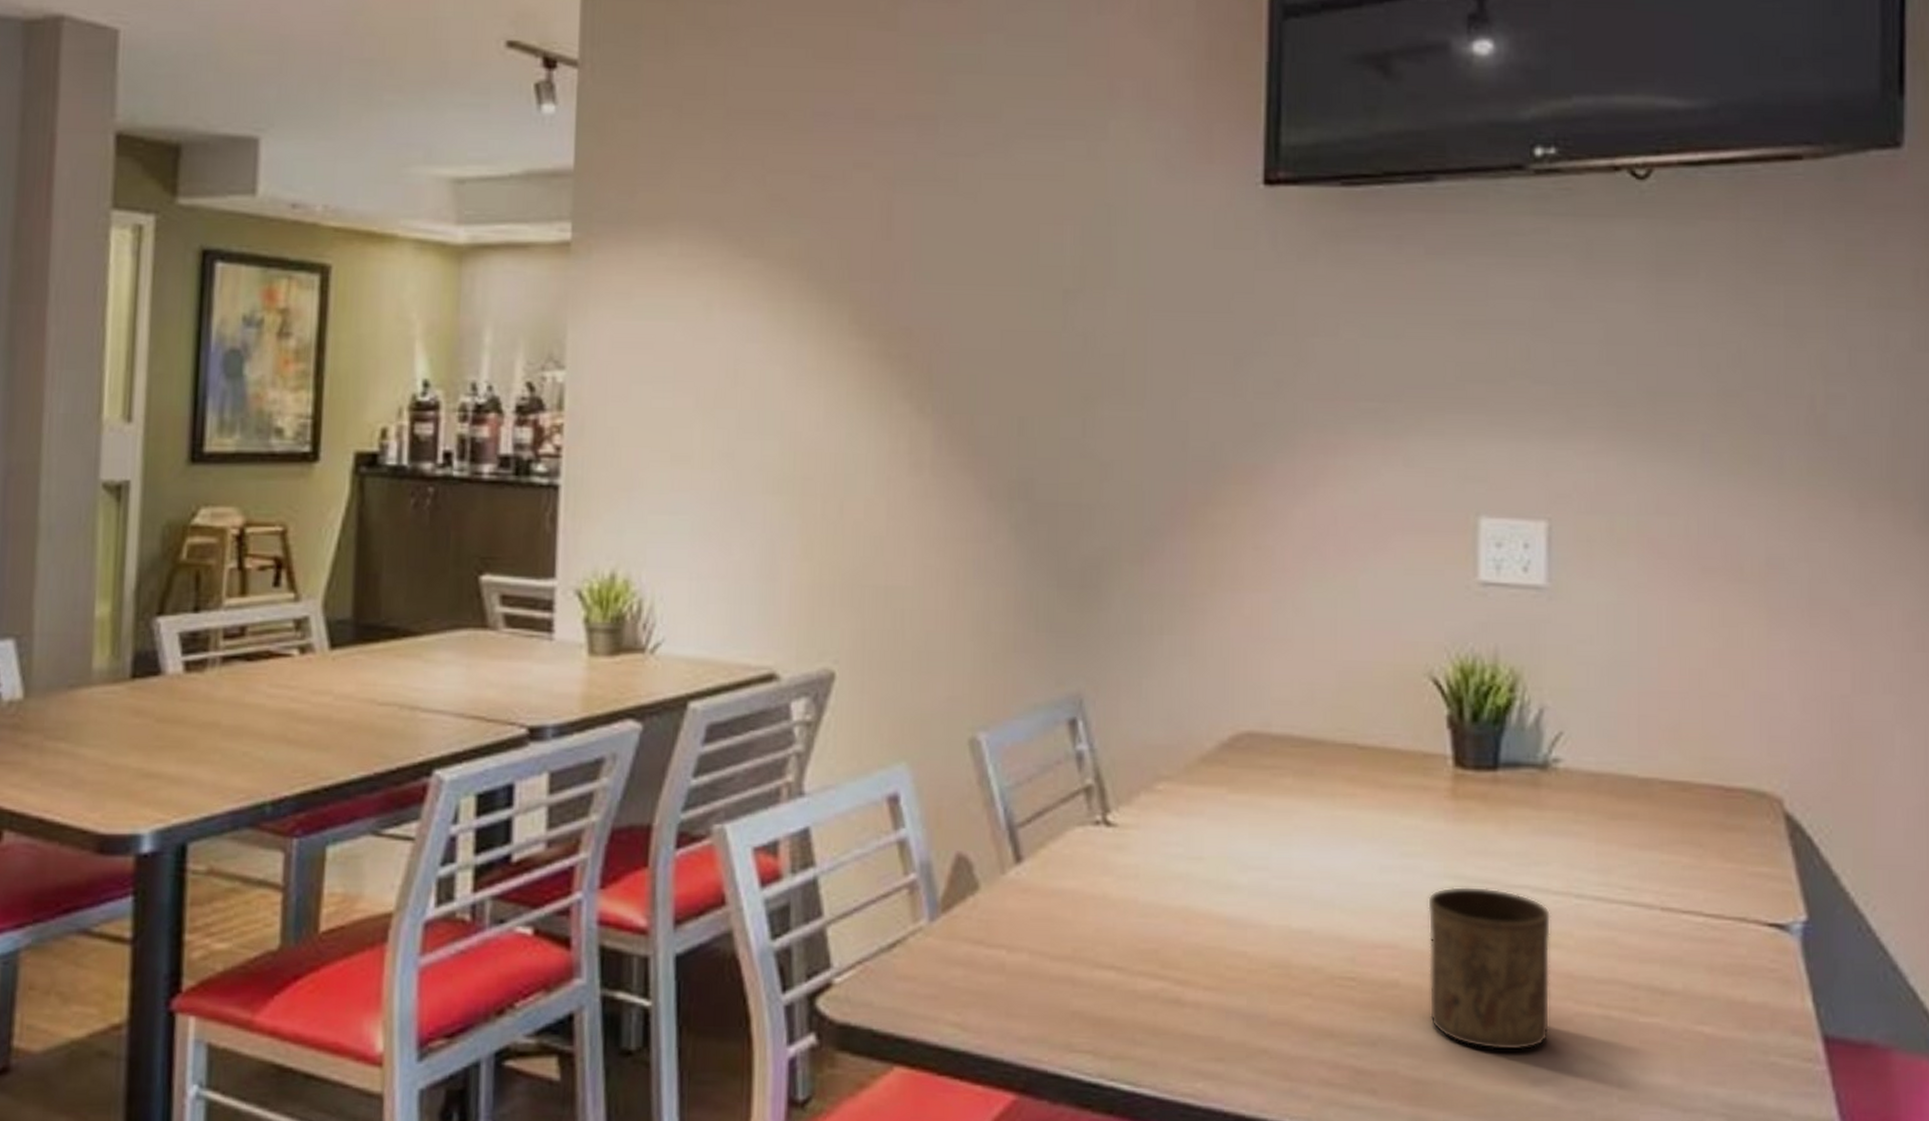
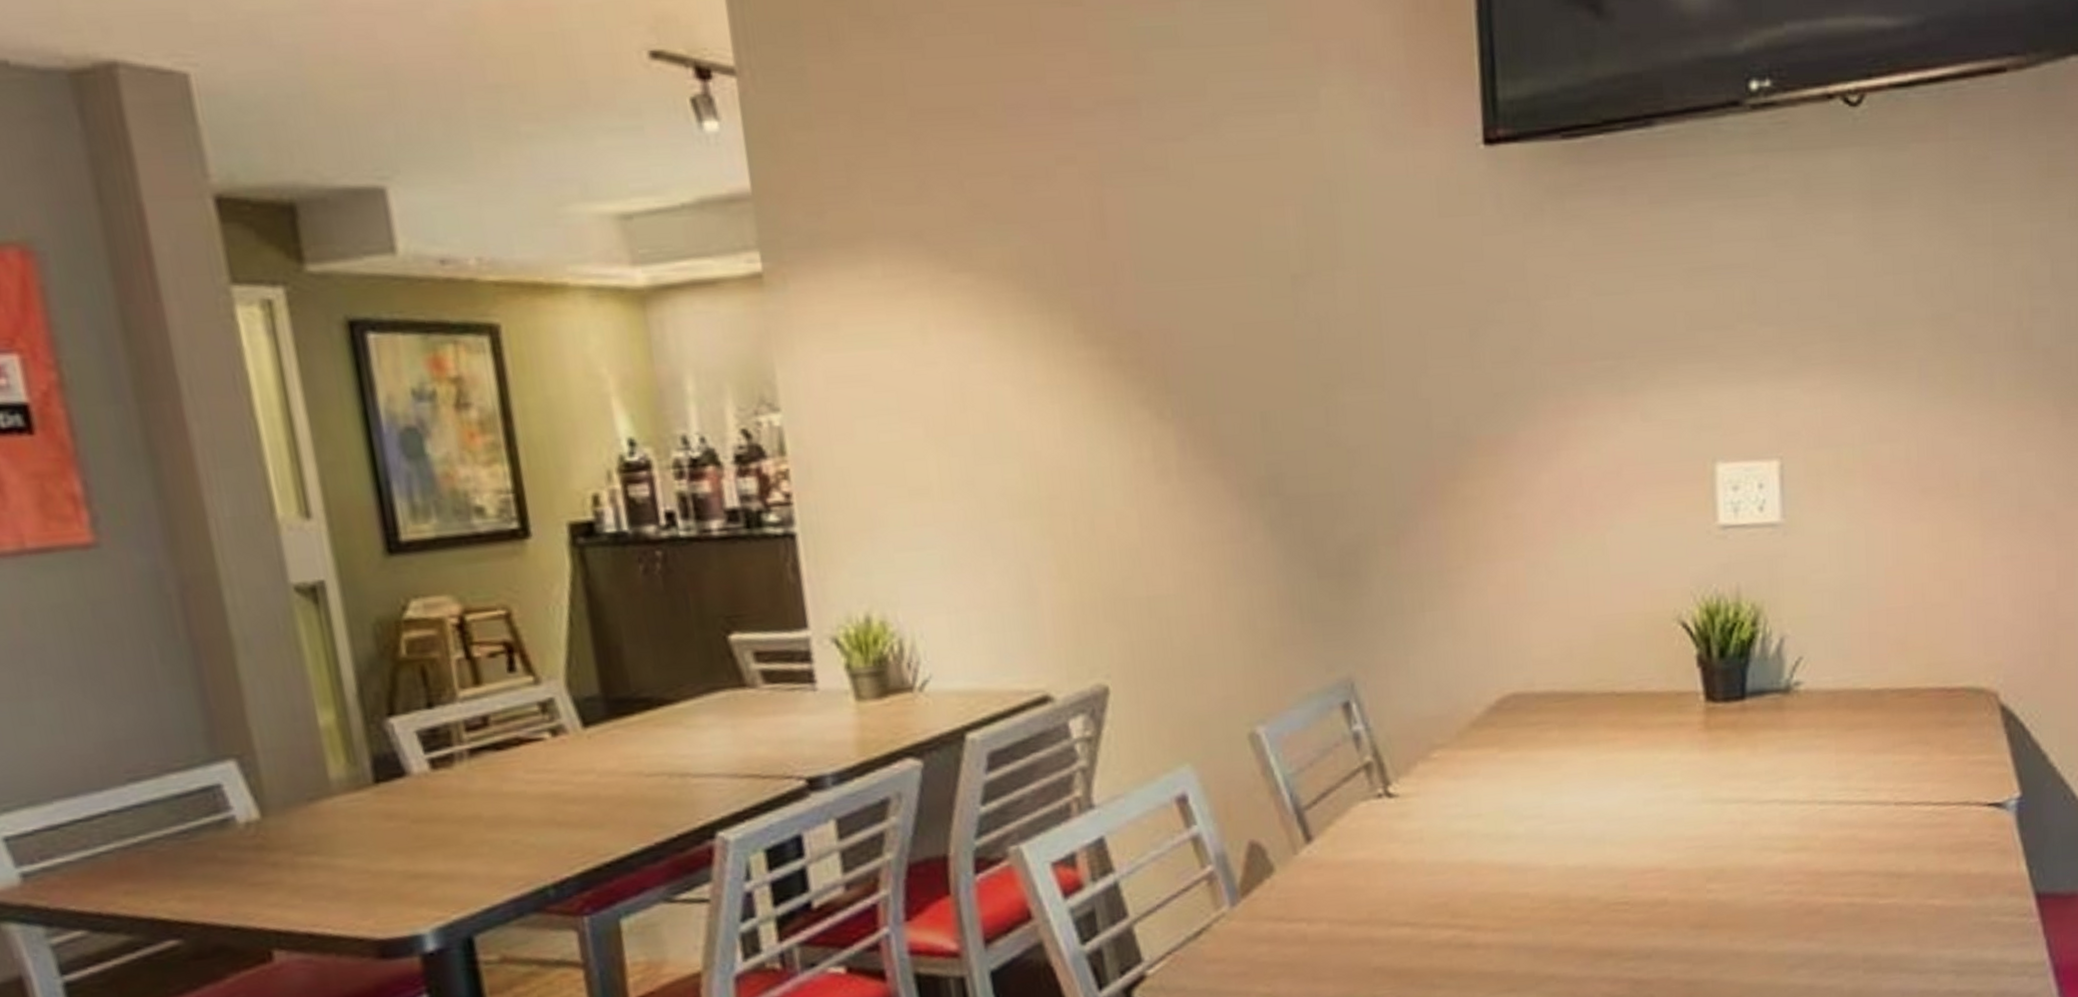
cup: present [1427,886,1551,1051] -> none [1688,805,1802,947]

